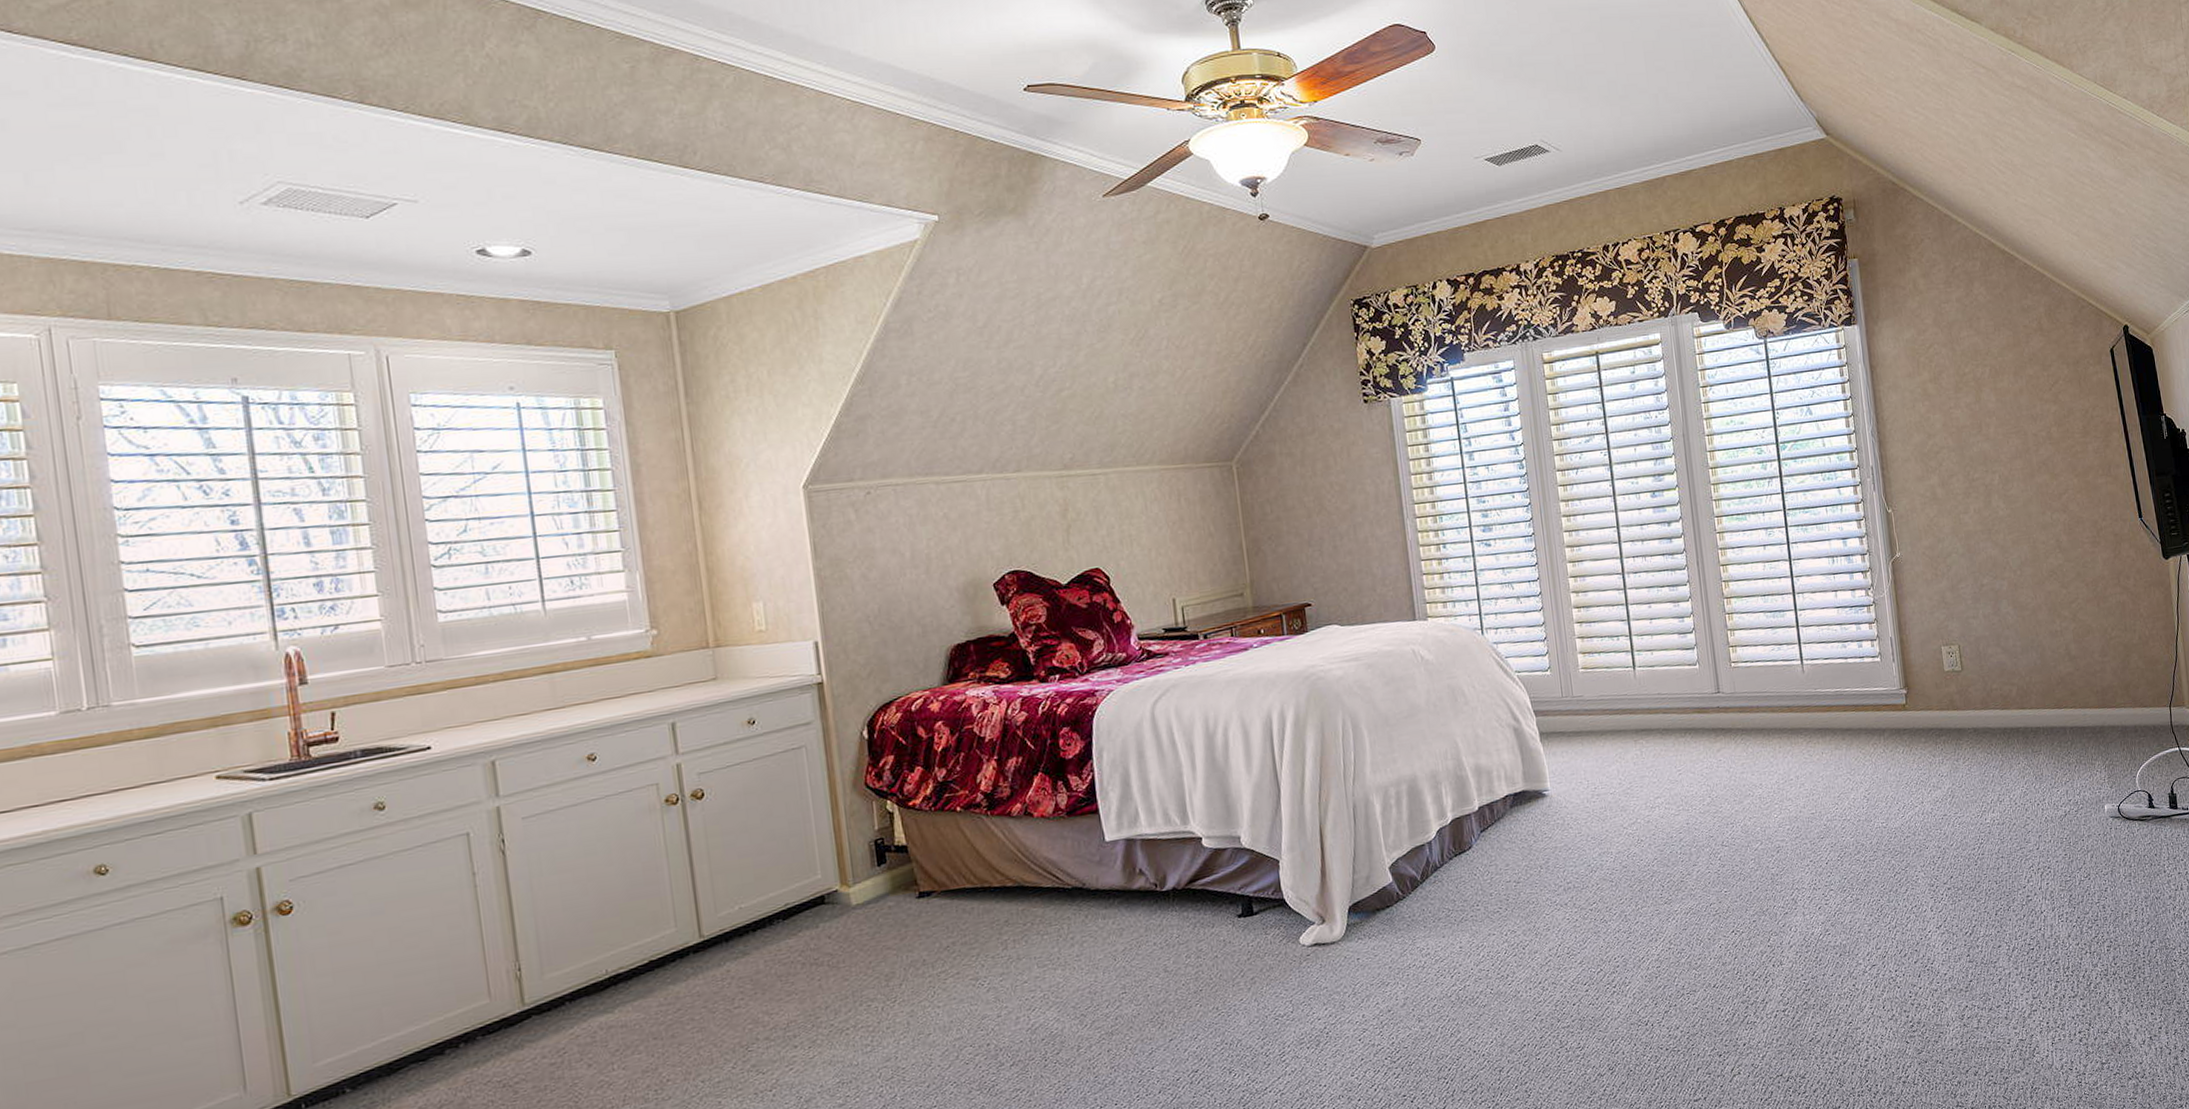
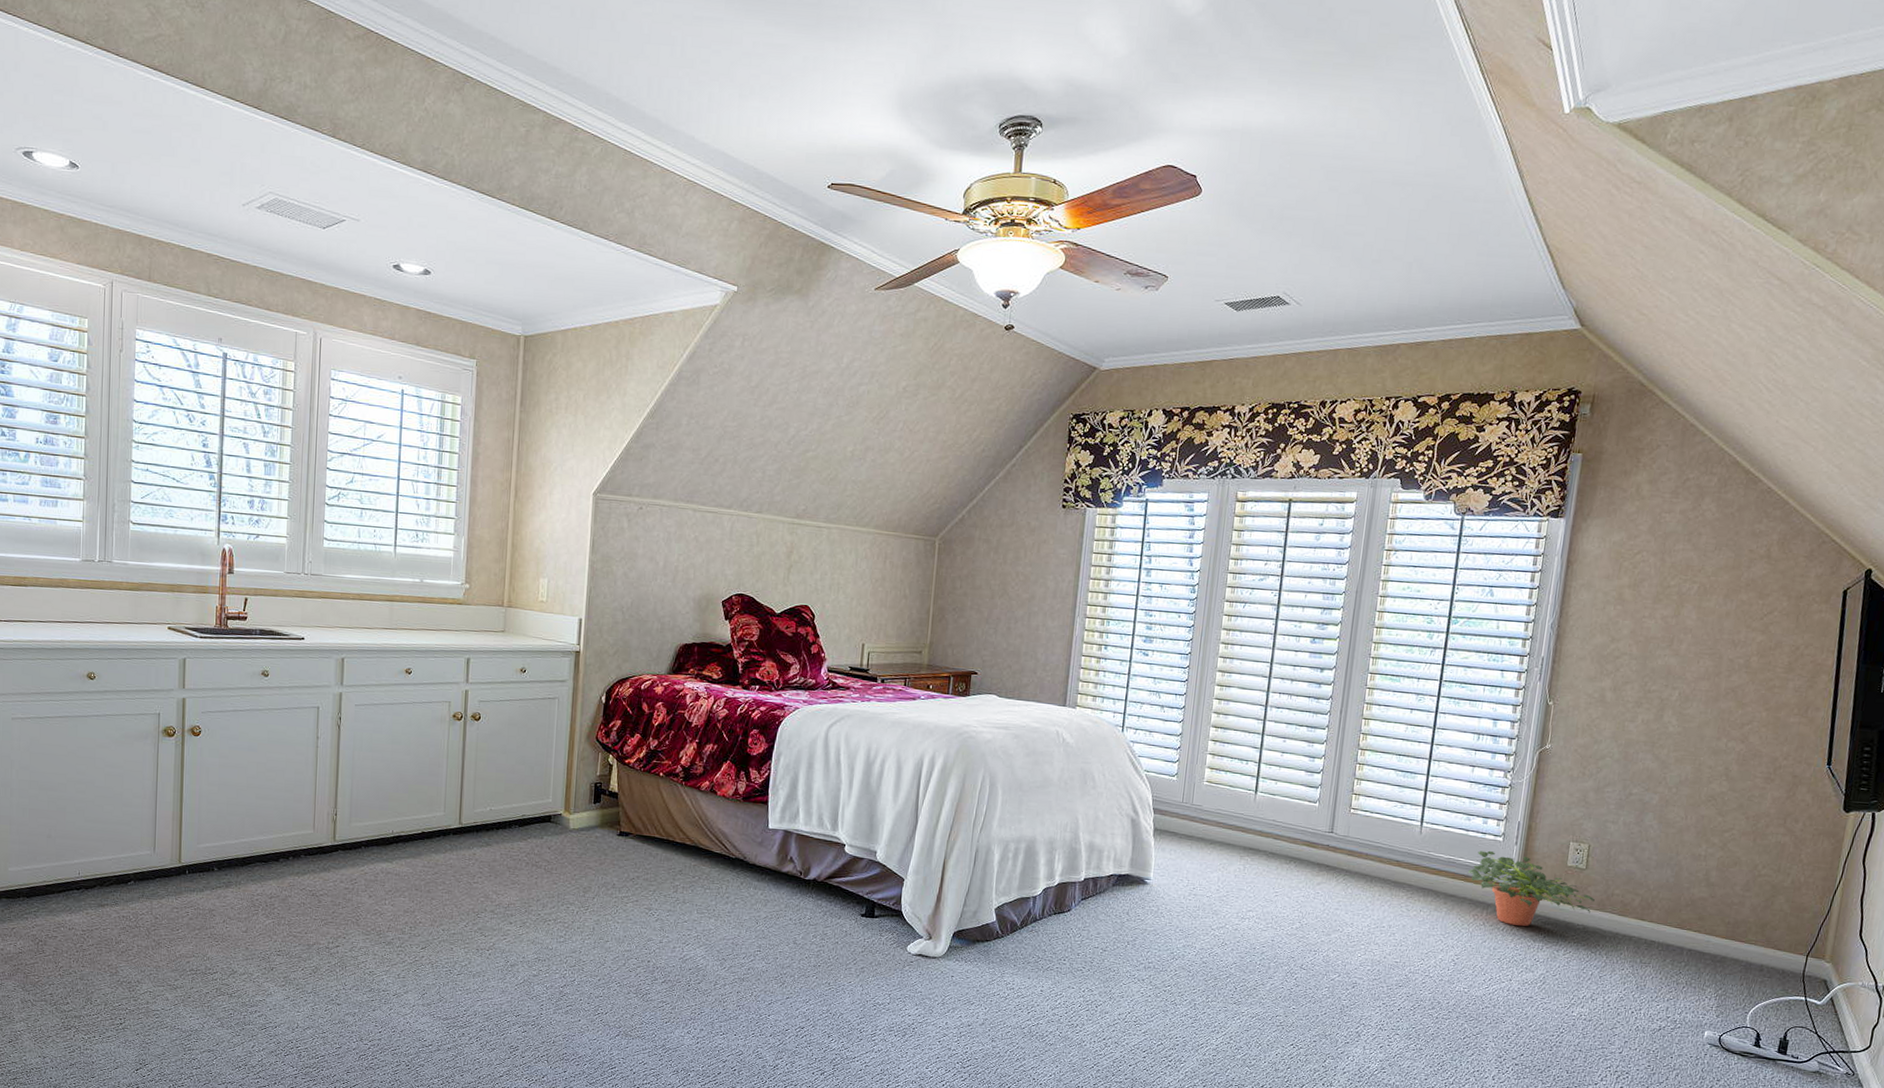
potted plant: none [1856,671,1977,746] -> present [1467,850,1595,927]

